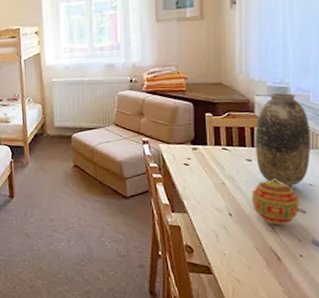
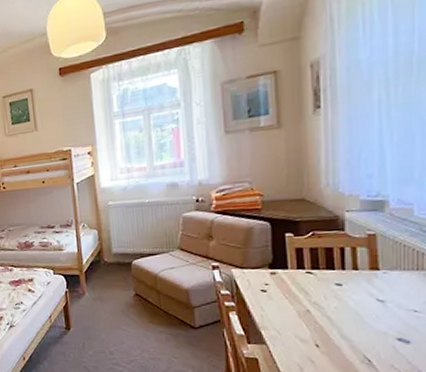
decorative egg: present [252,177,300,225] -> none [343,303,402,357]
vase: present [256,93,310,186] -> none [346,207,415,313]

